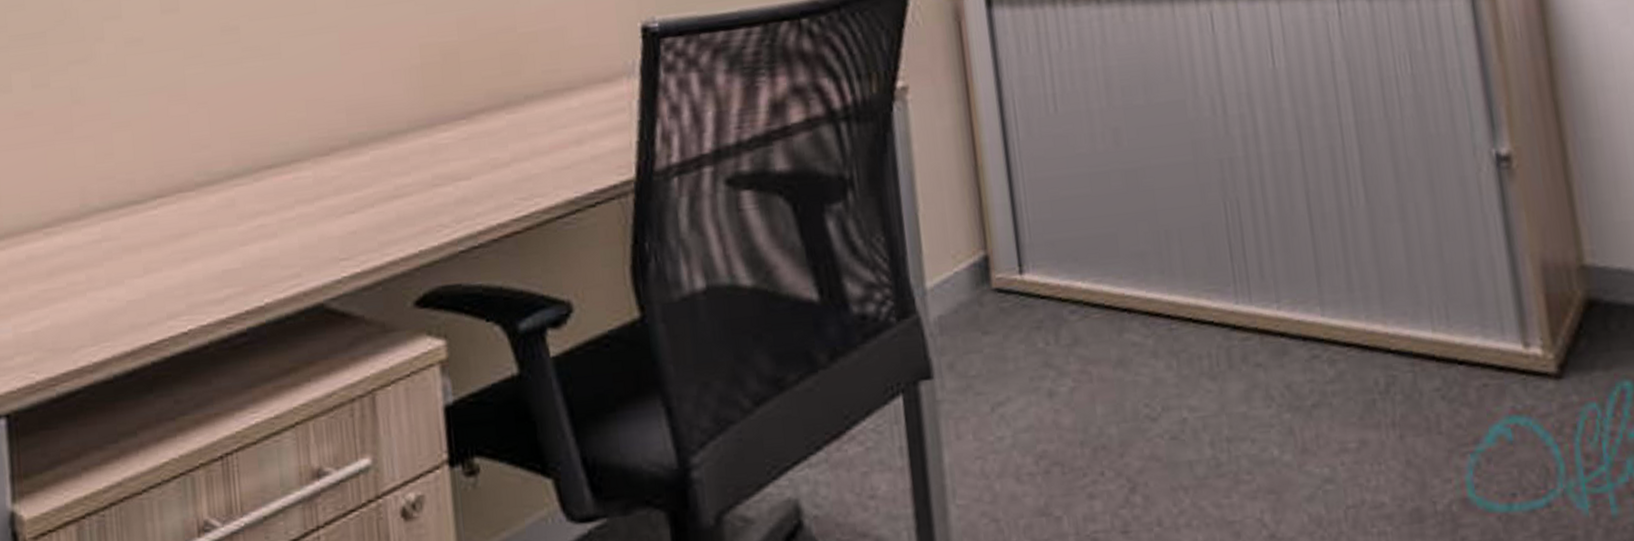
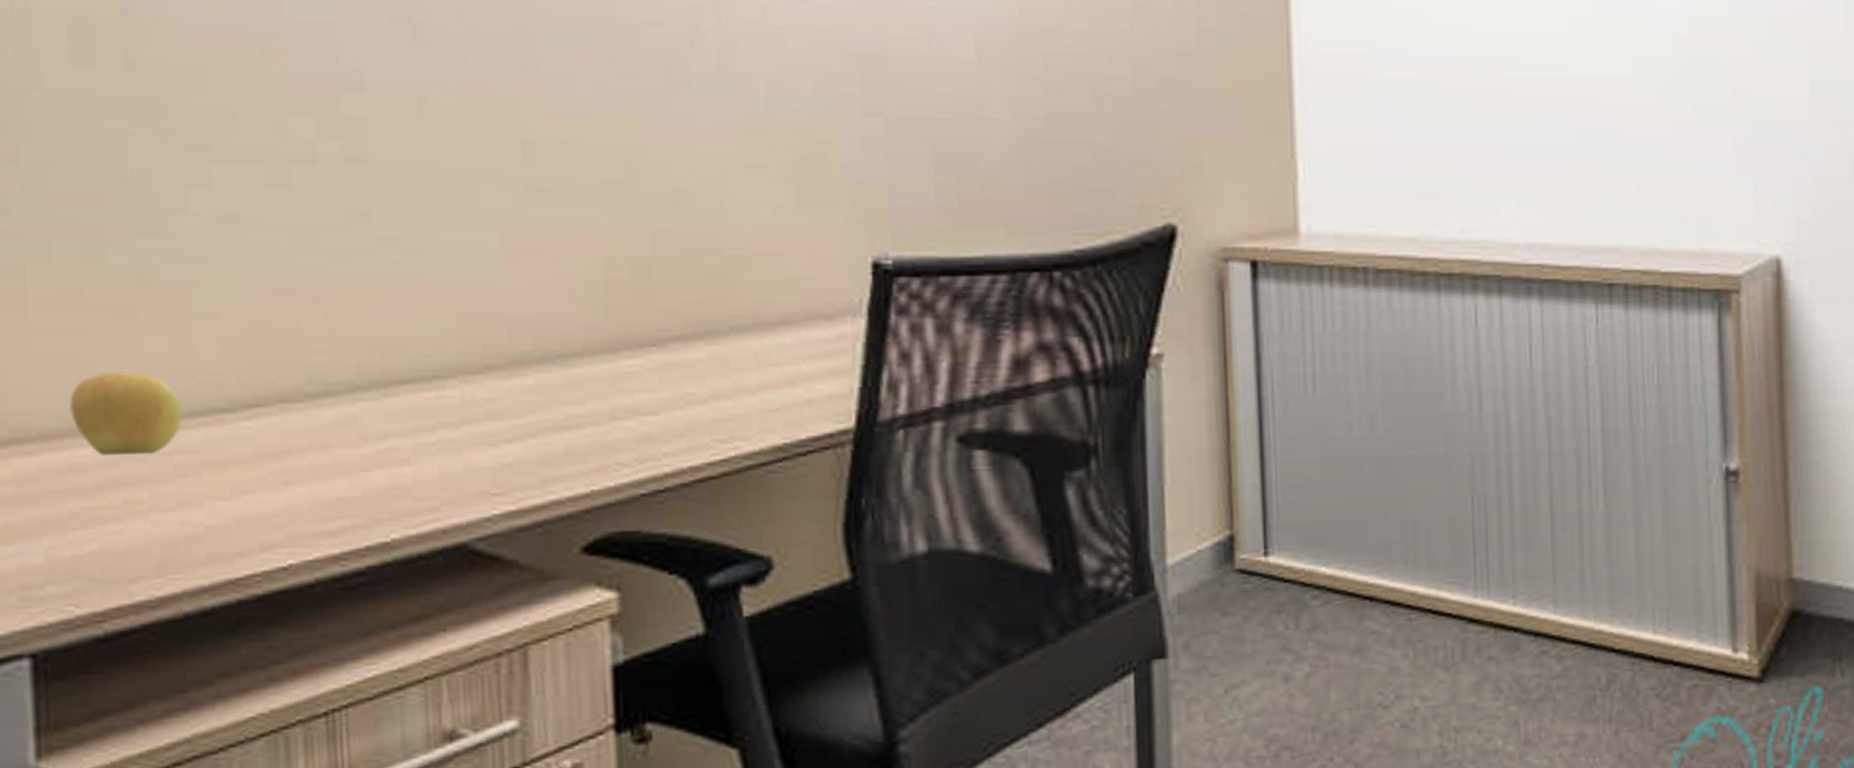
apple: none [26,175,108,247] -> present [68,370,183,457]

